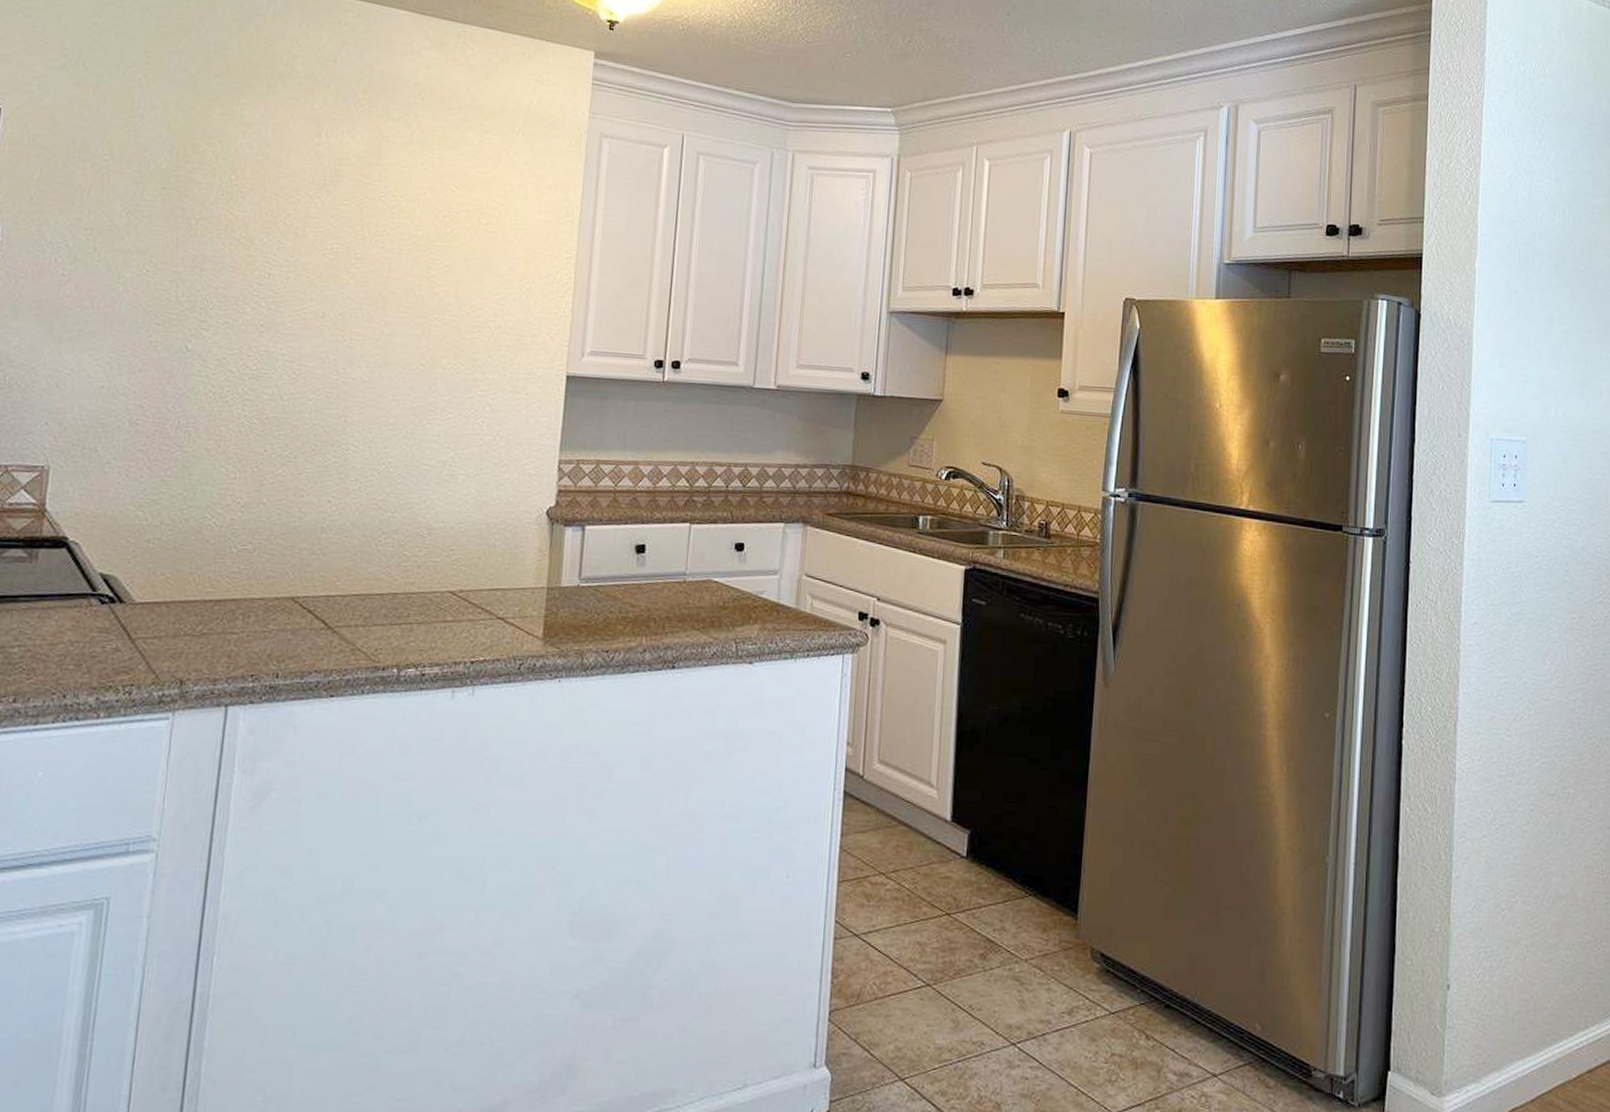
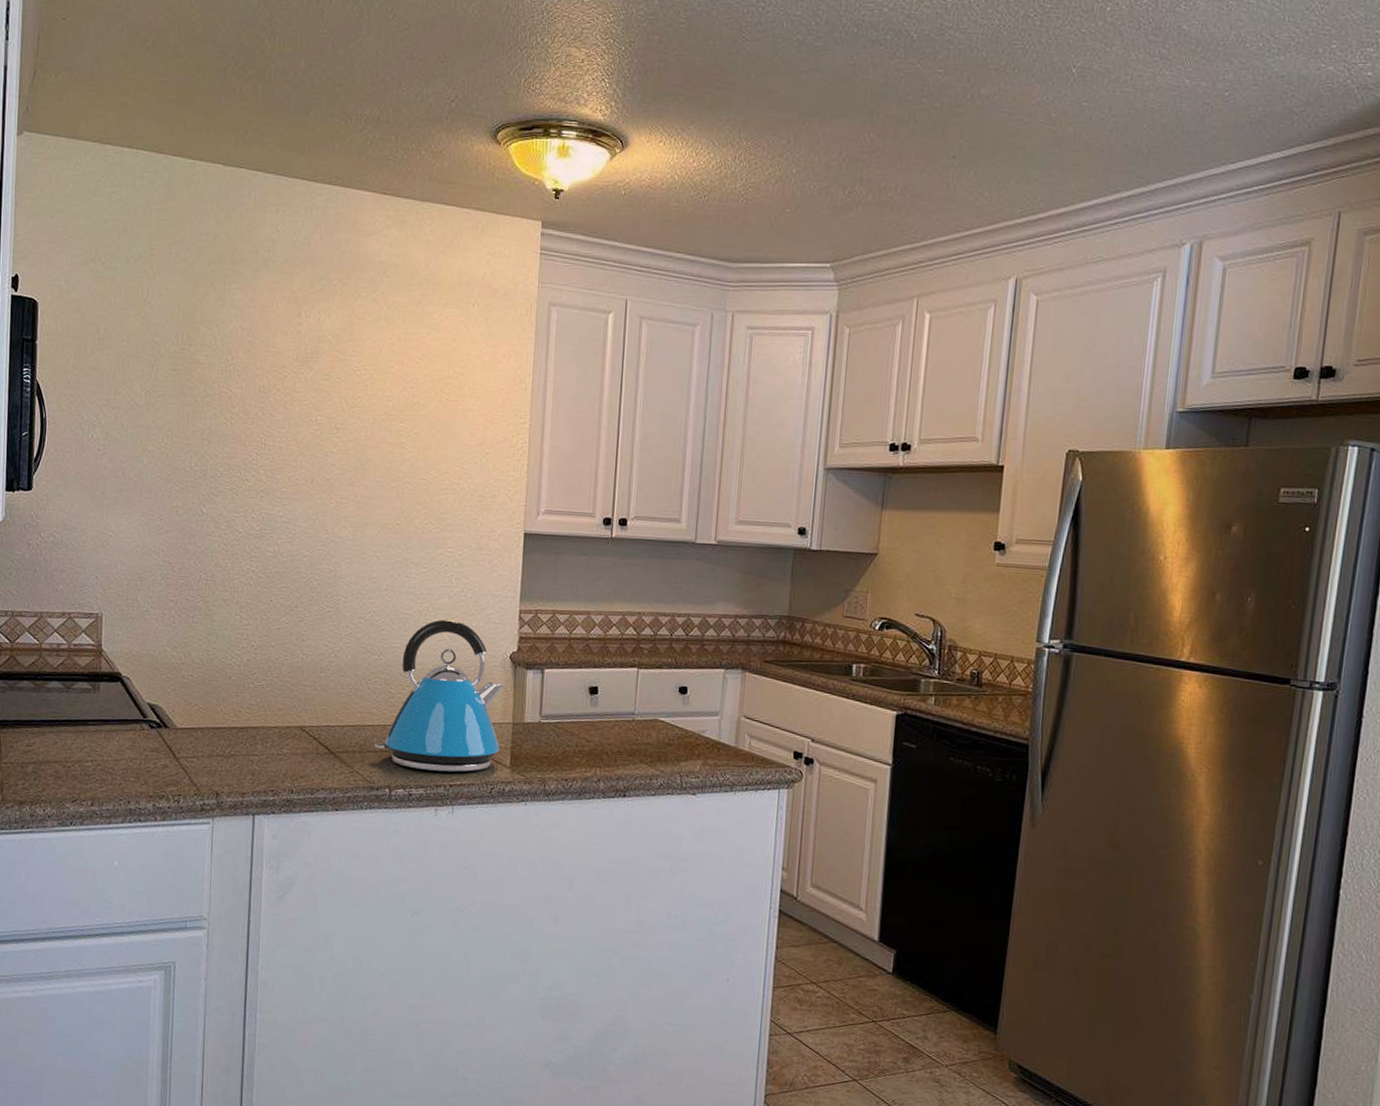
kettle: none [383,470,540,647] -> present [375,619,505,772]

